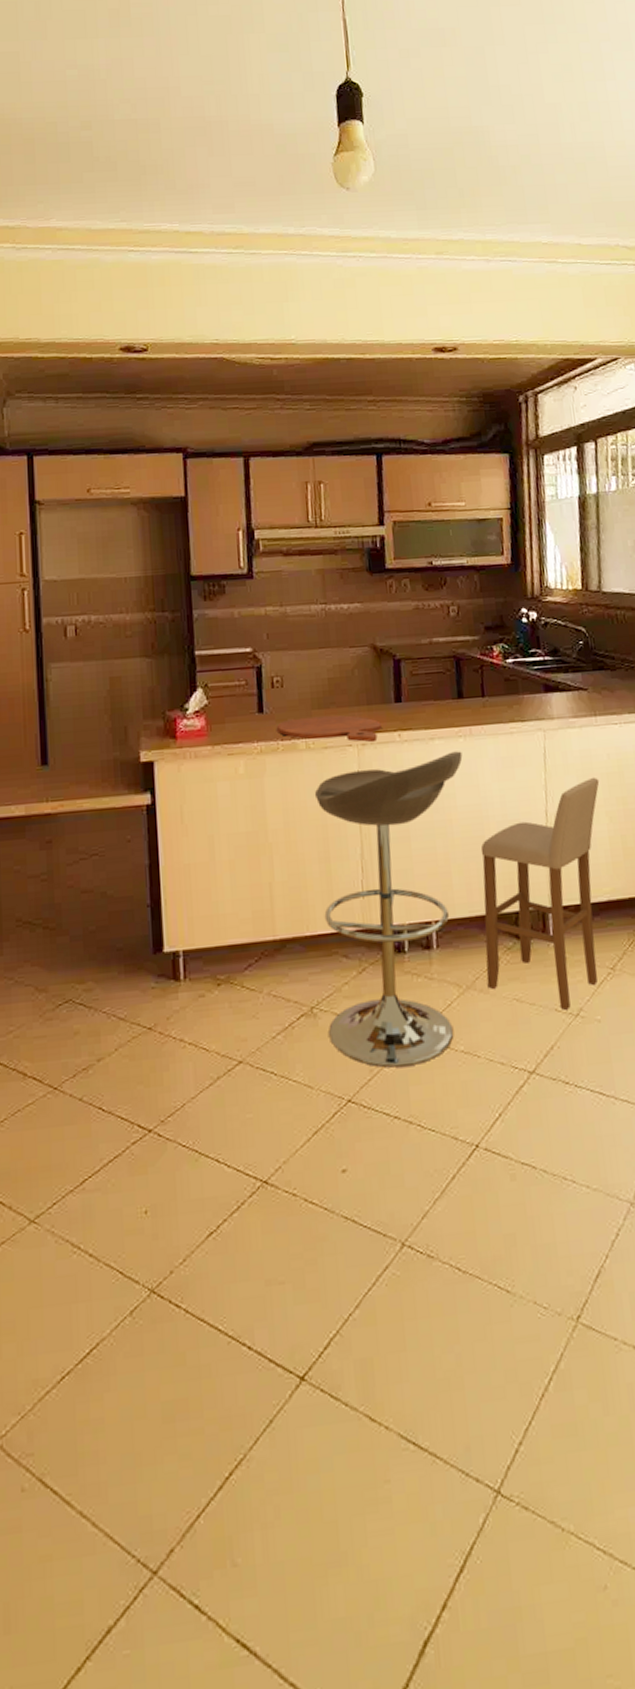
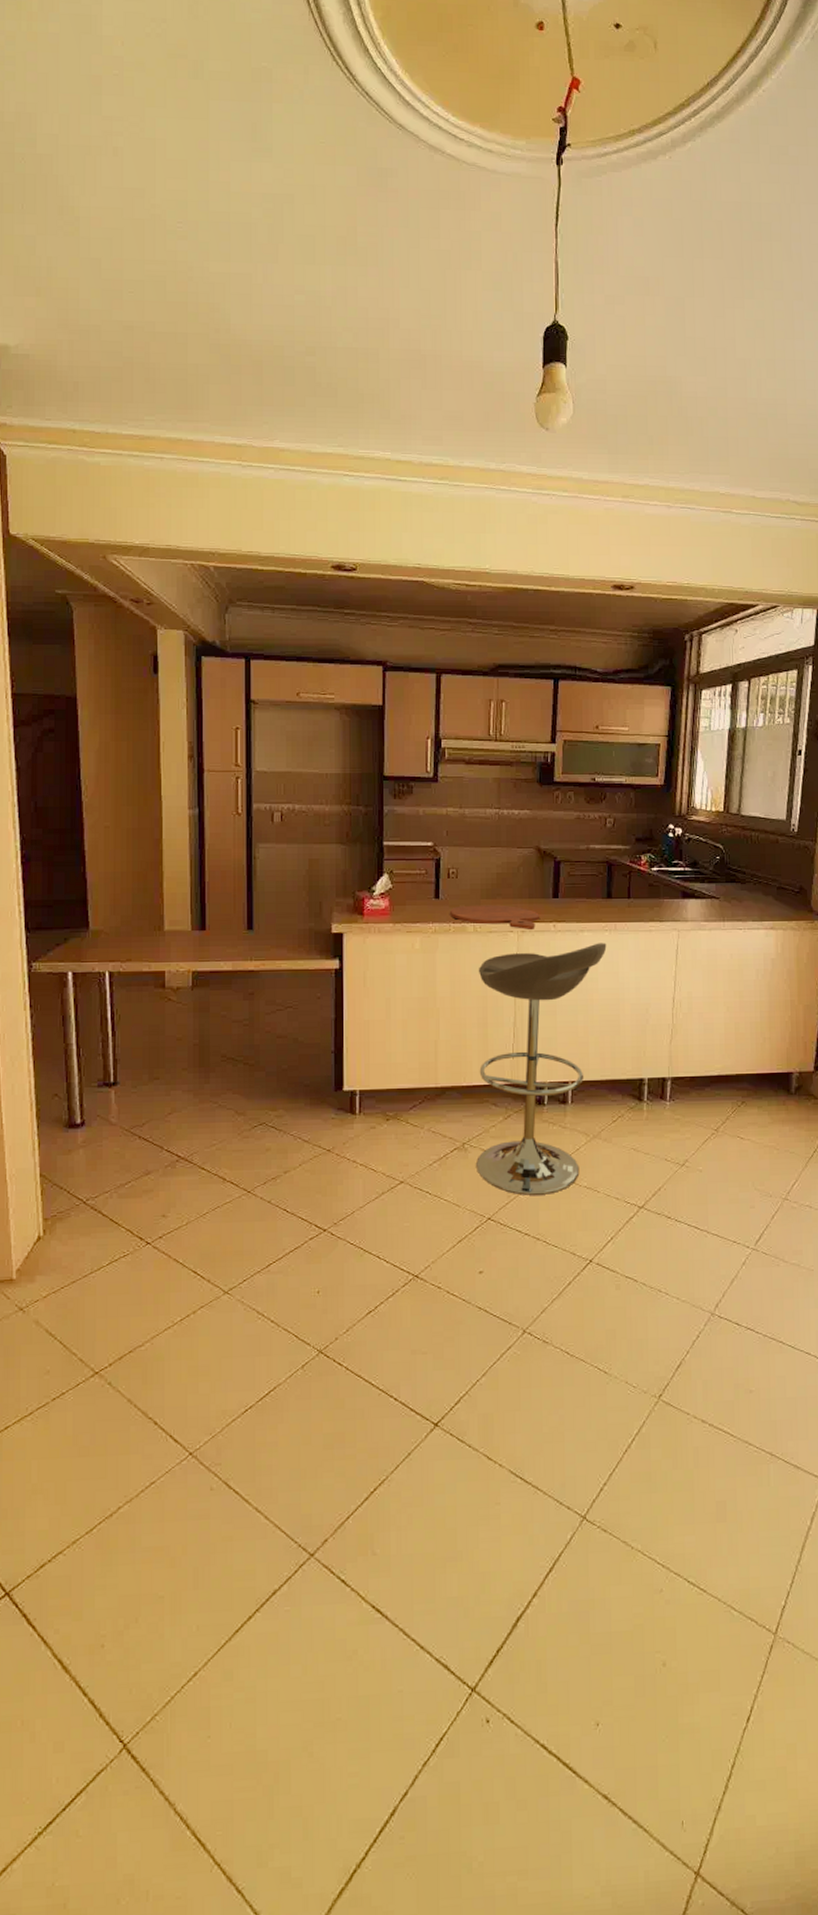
bar stool: present [480,777,600,1010] -> none [610,972,722,1160]

